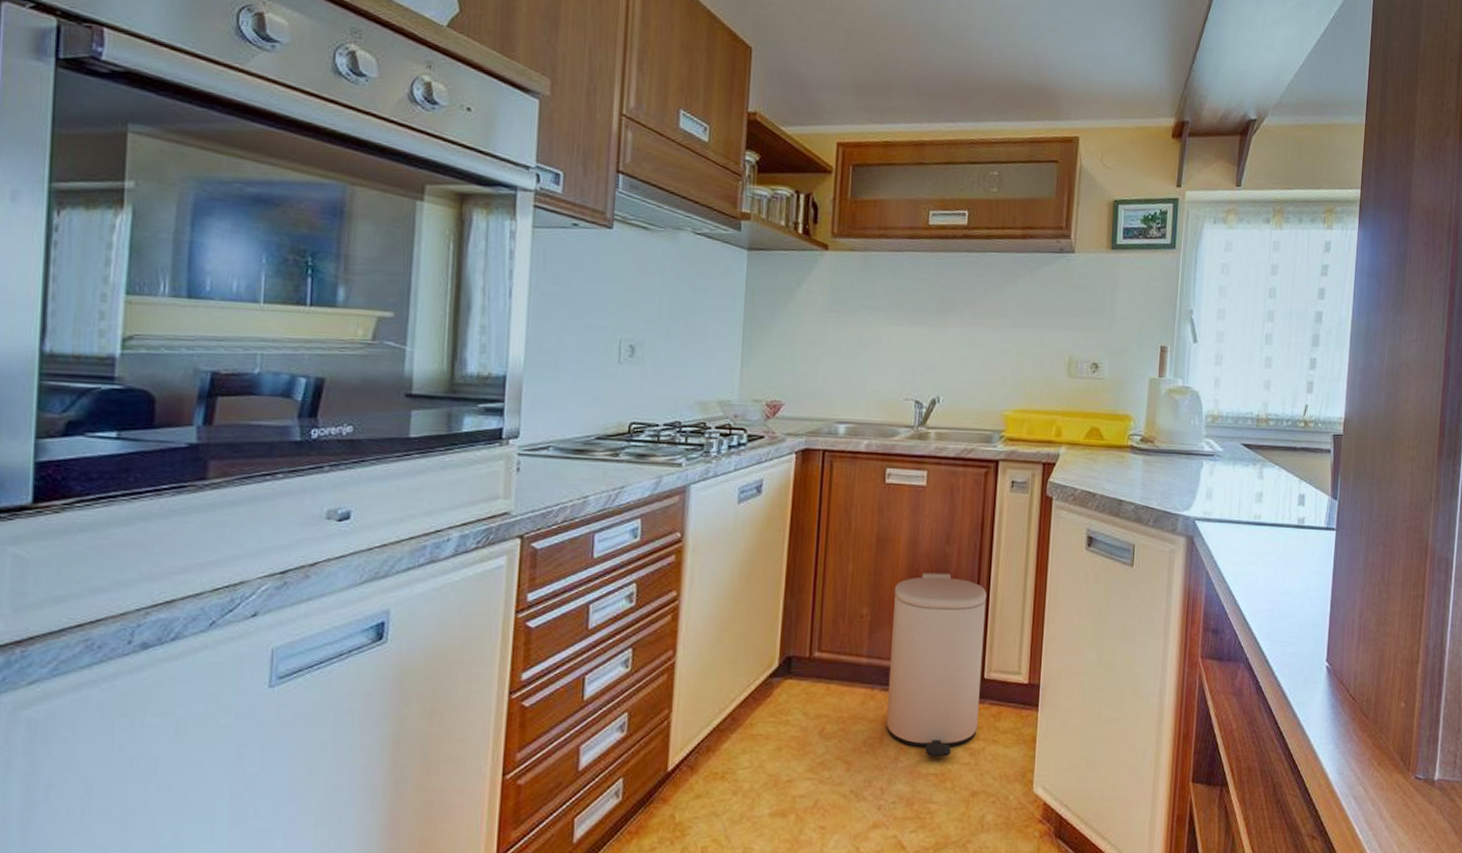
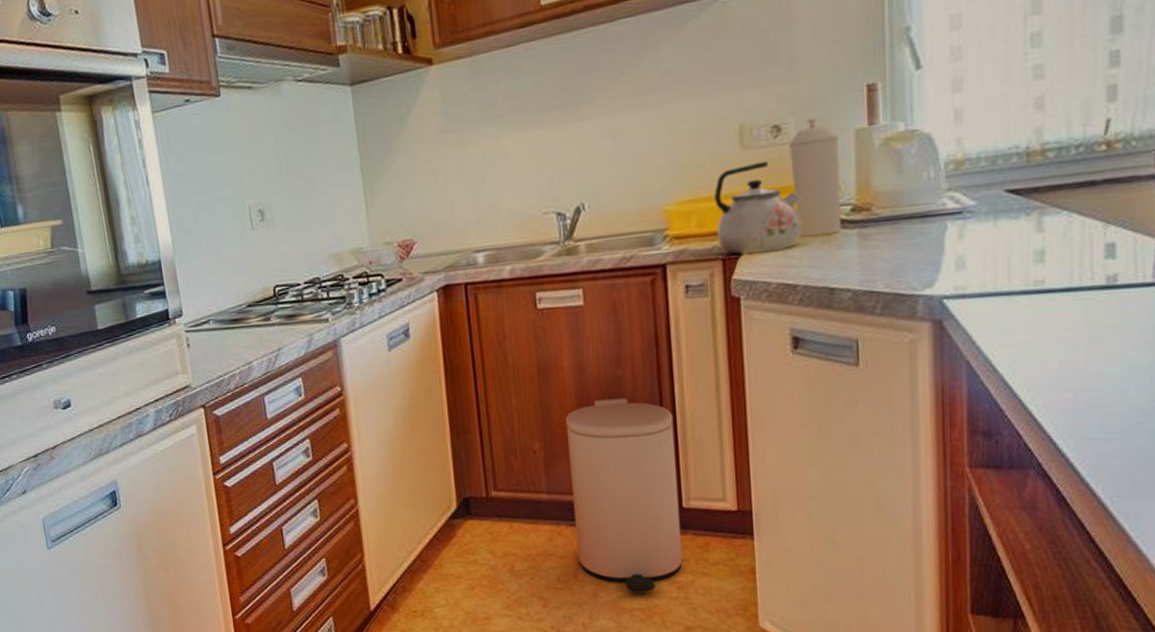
kettle: none [1041,389,1107,464] -> present [714,161,803,255]
canister: none [1102,362,1138,458] -> present [789,117,841,238]

